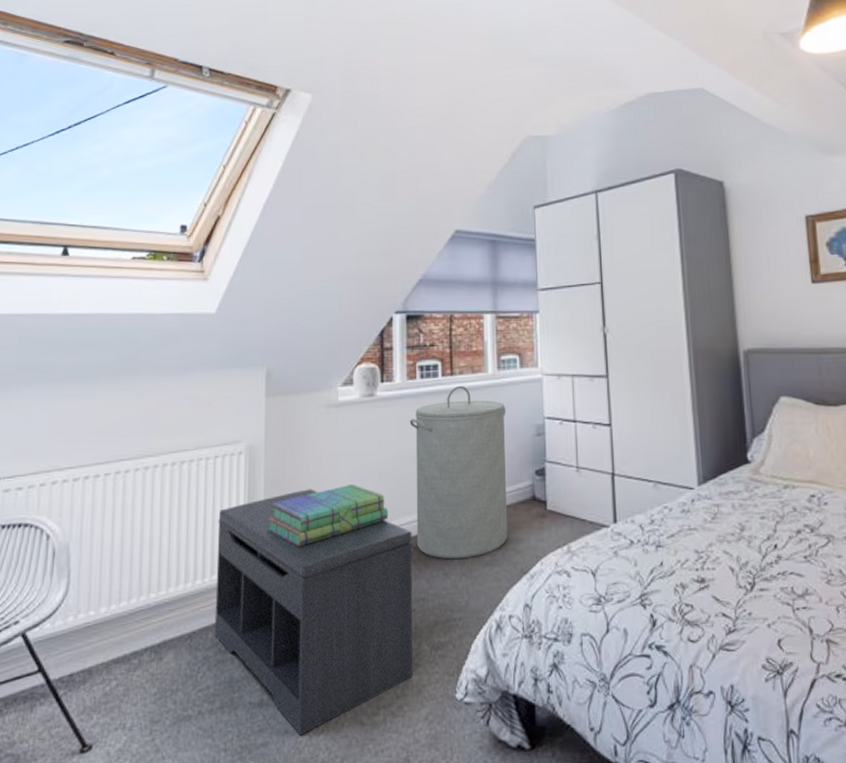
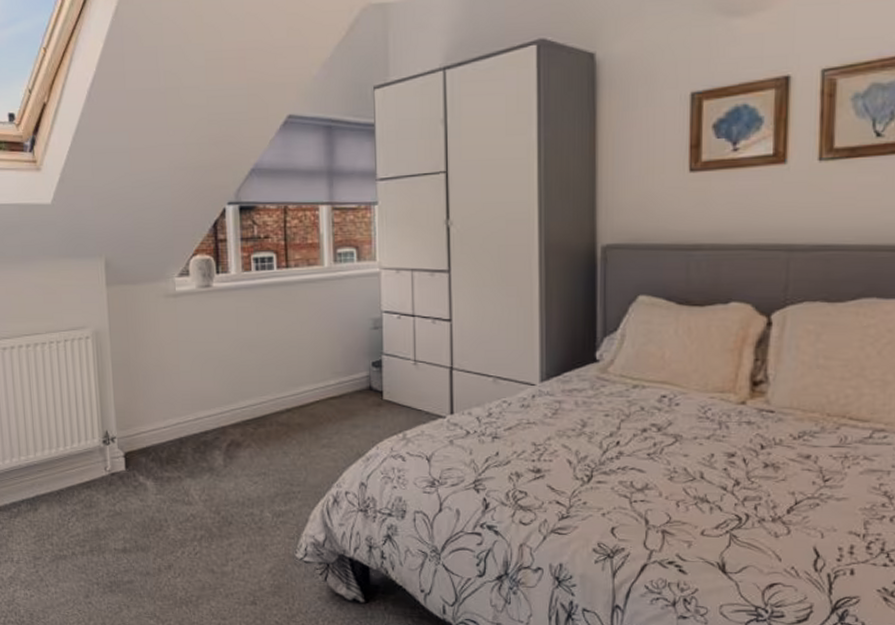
bench: present [214,489,413,736] -> none [73,372,257,577]
stack of books: present [267,484,389,546] -> none [117,370,230,423]
laundry hamper: present [409,385,508,560] -> none [246,278,345,441]

